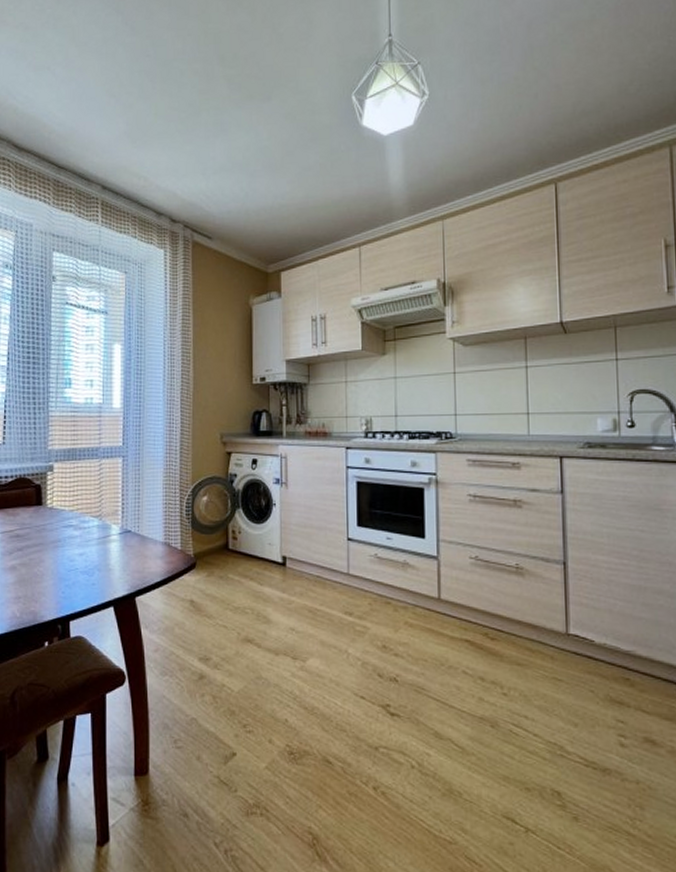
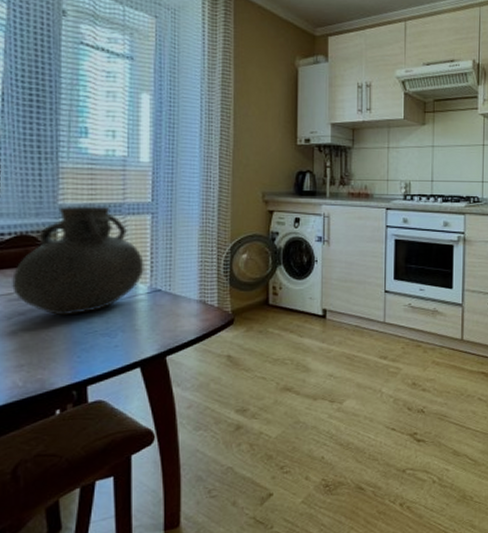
vase: none [13,450,117,552] -> present [12,205,144,315]

